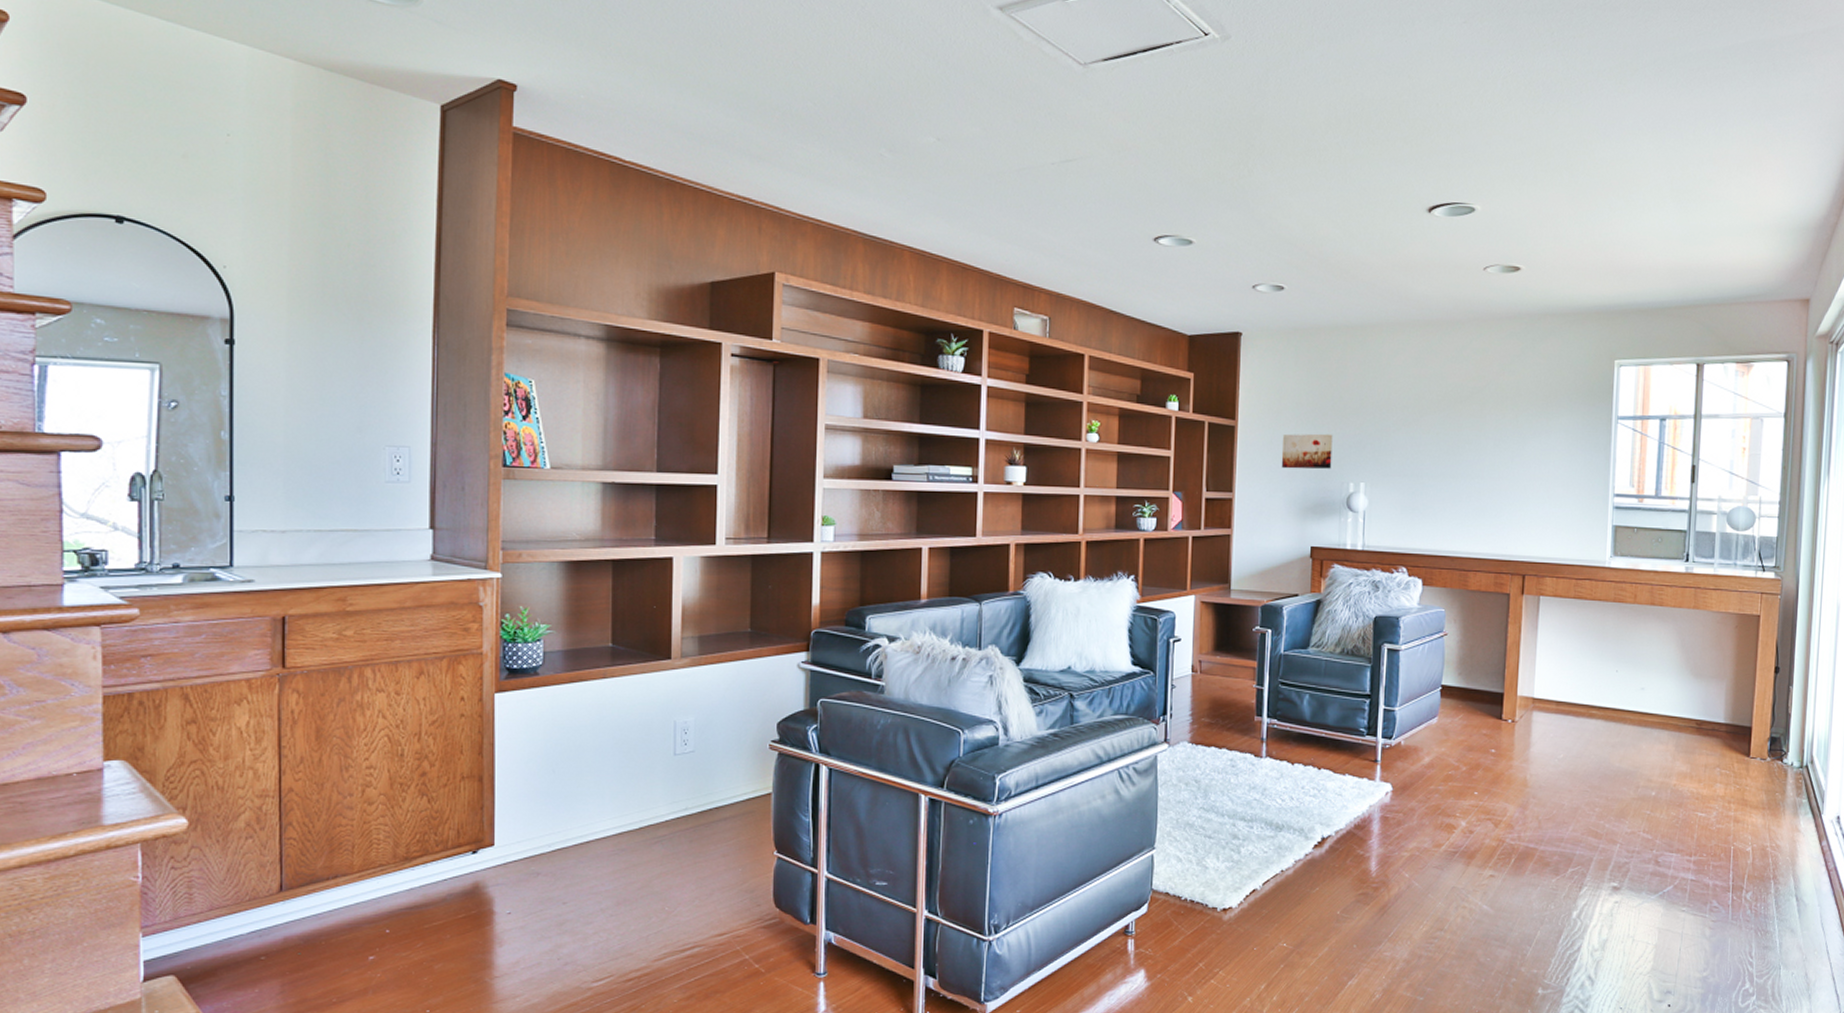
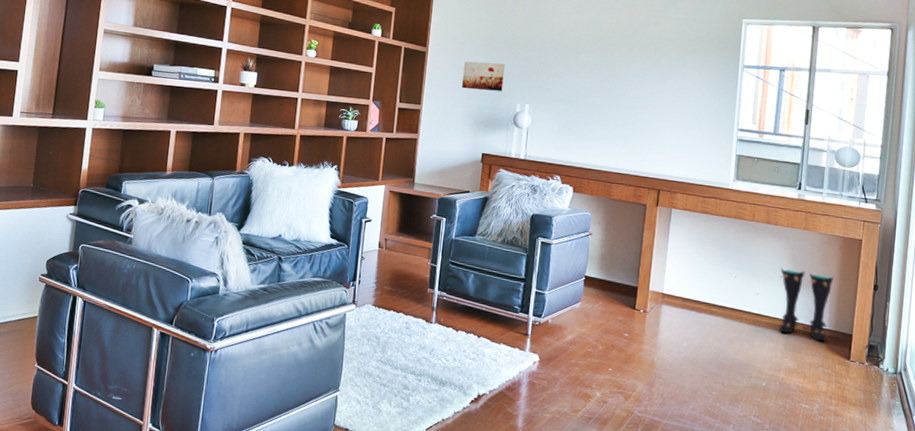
boots: none [1668,656,1729,738] -> present [779,268,834,342]

